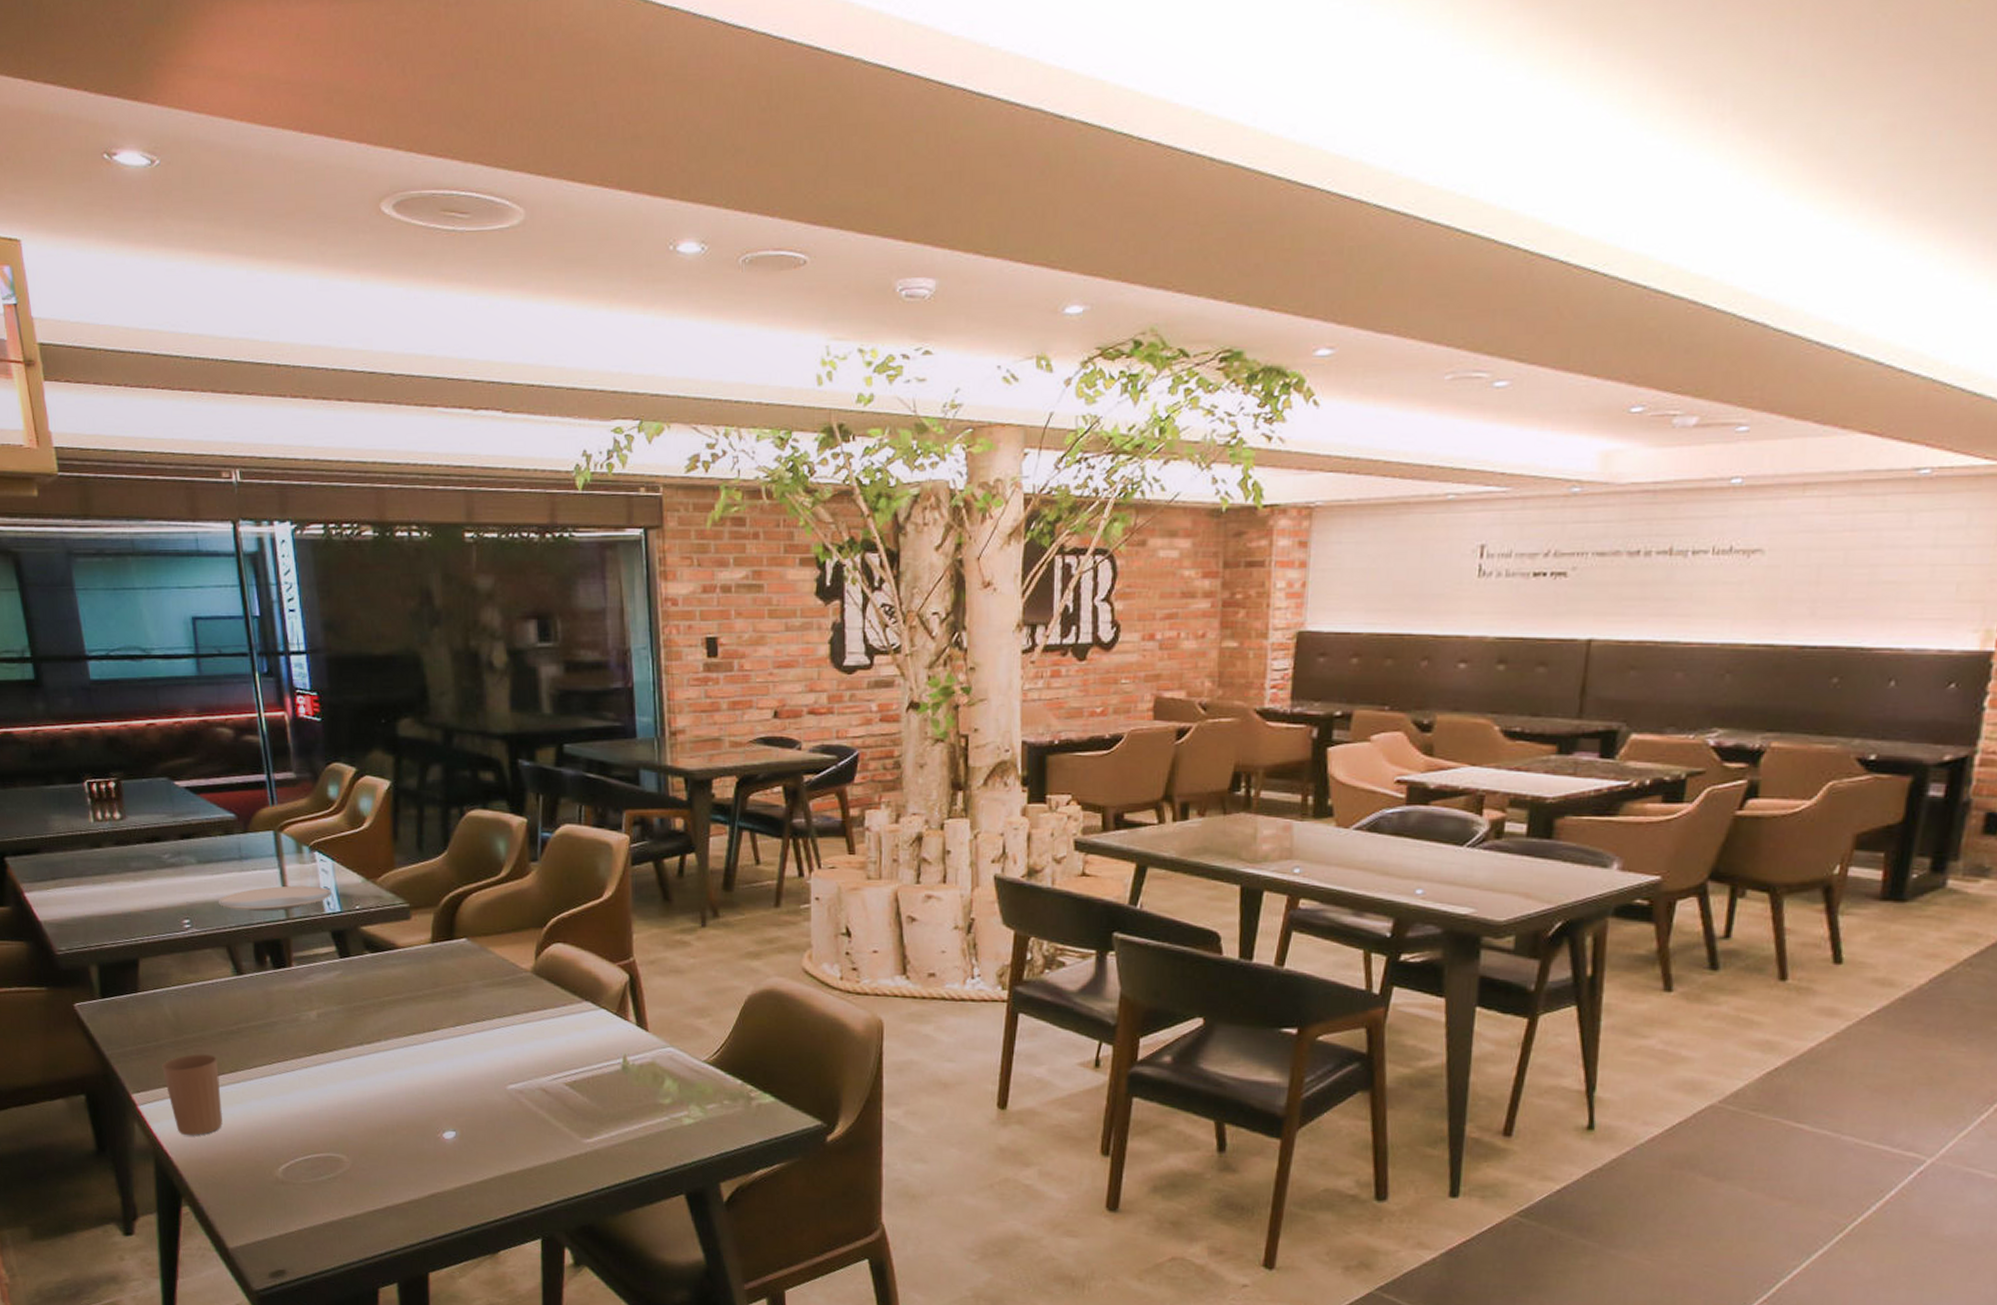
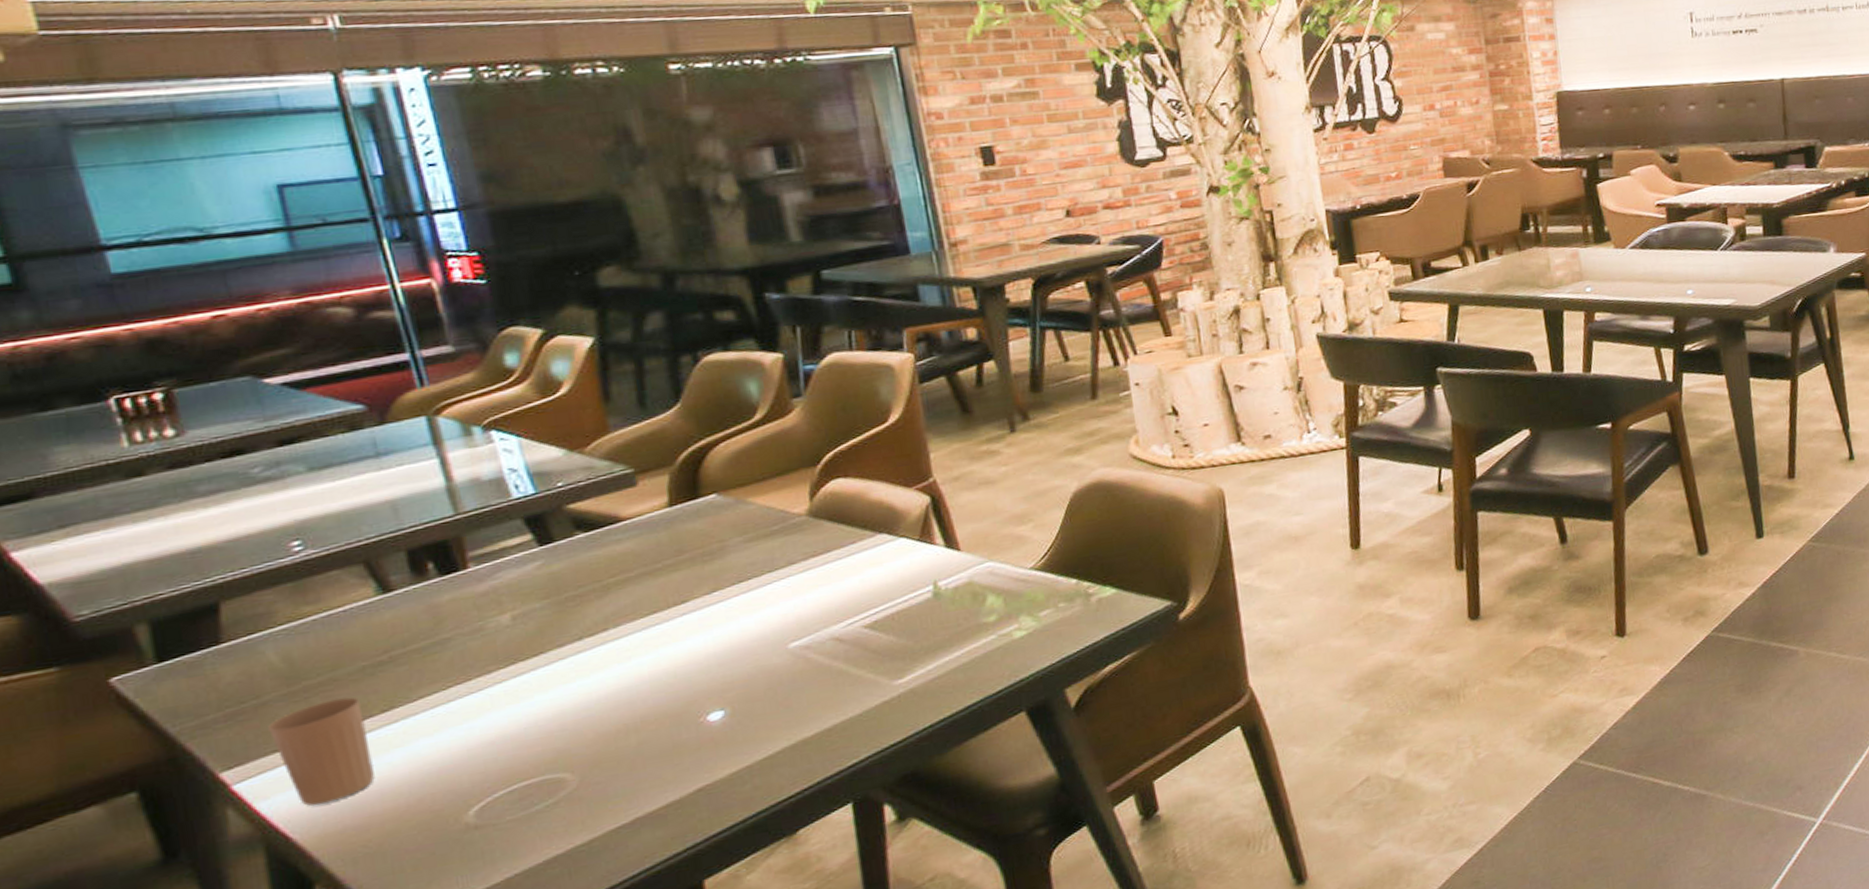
plate: present [218,885,332,911] -> none [345,469,521,518]

